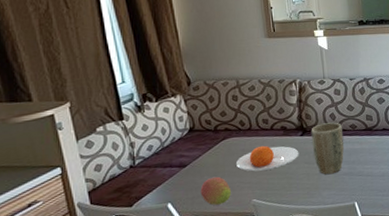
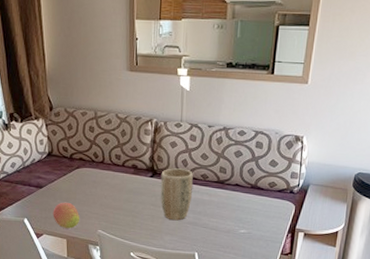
plate: present [235,145,299,171] -> none [86,180,147,205]

